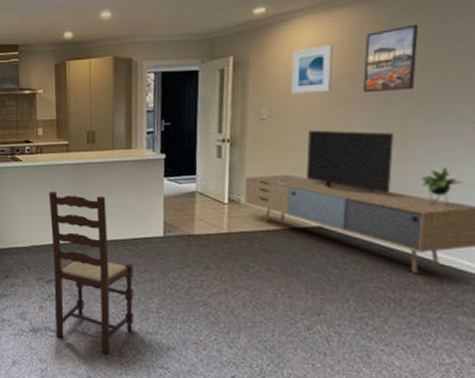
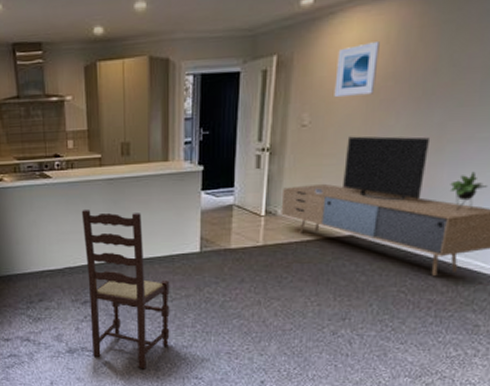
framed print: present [362,24,419,92] -> none [404,18,467,94]

